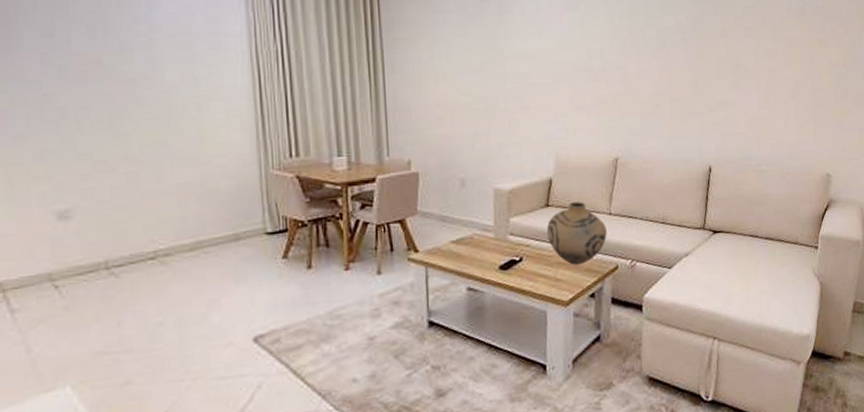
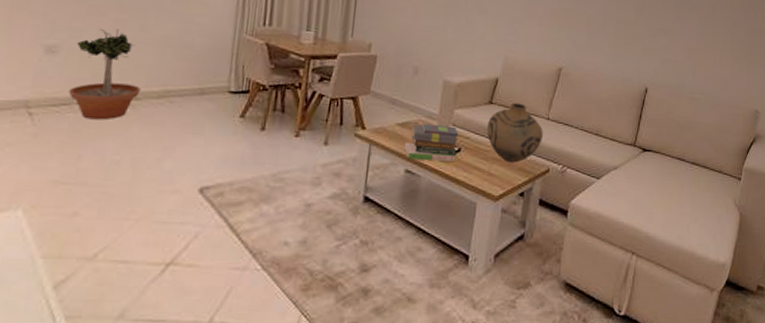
potted tree: none [90,183,170,284] -> present [68,29,141,120]
books: none [462,236,518,276] -> present [403,123,459,161]

